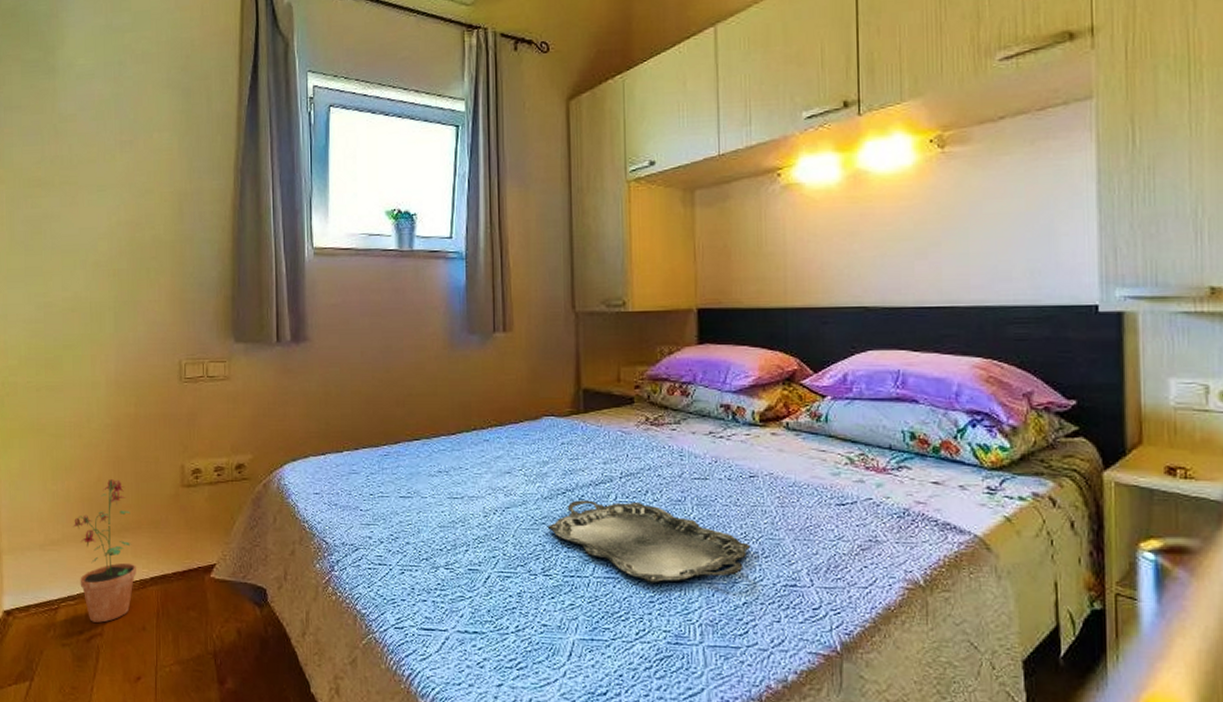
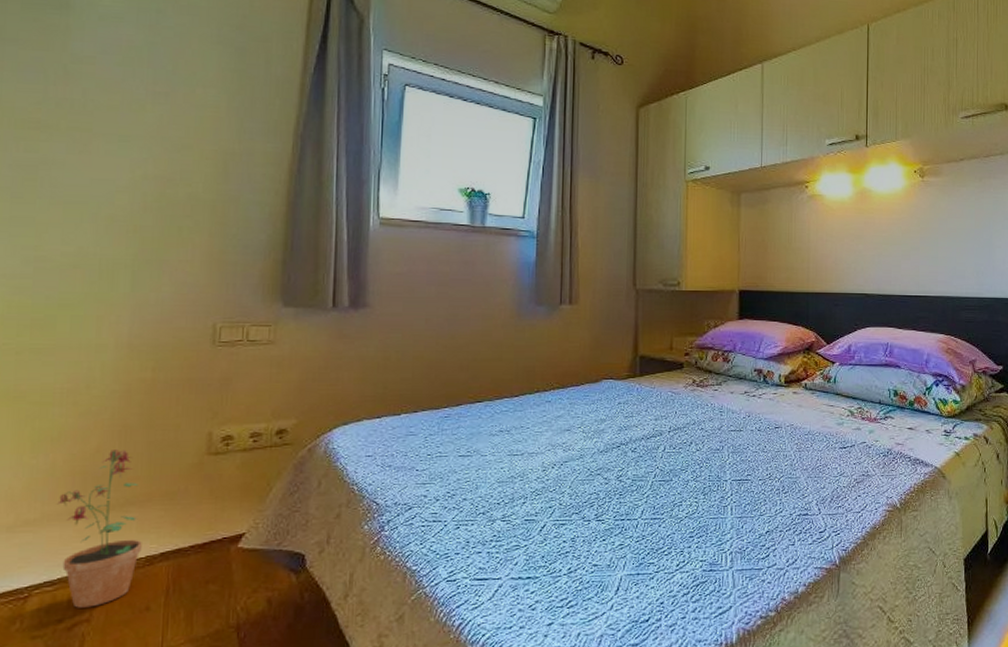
serving tray: present [548,500,751,583] -> none [603,452,774,521]

